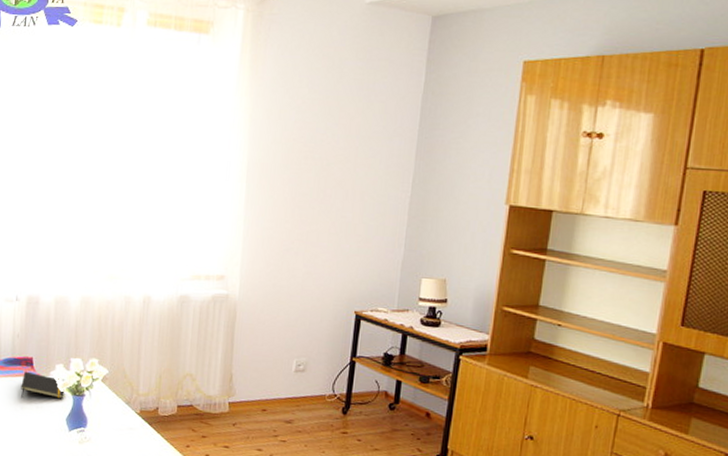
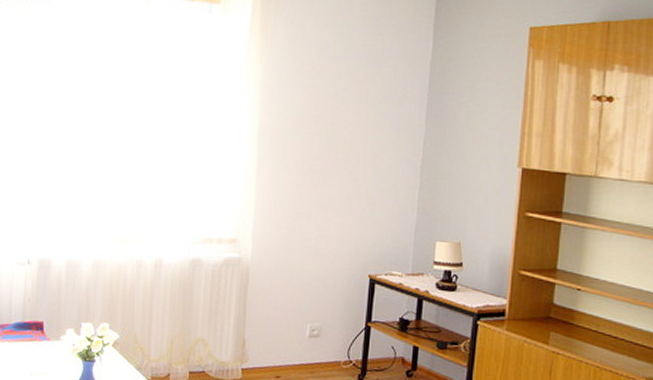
notepad: present [20,371,65,399] -> none [30,335,75,364]

